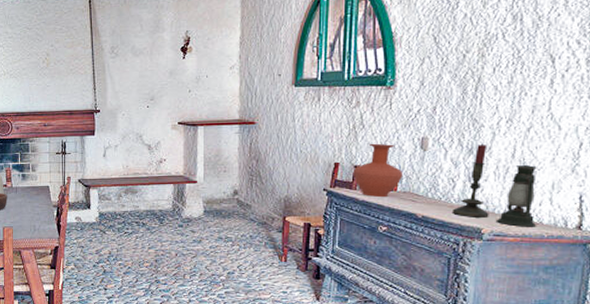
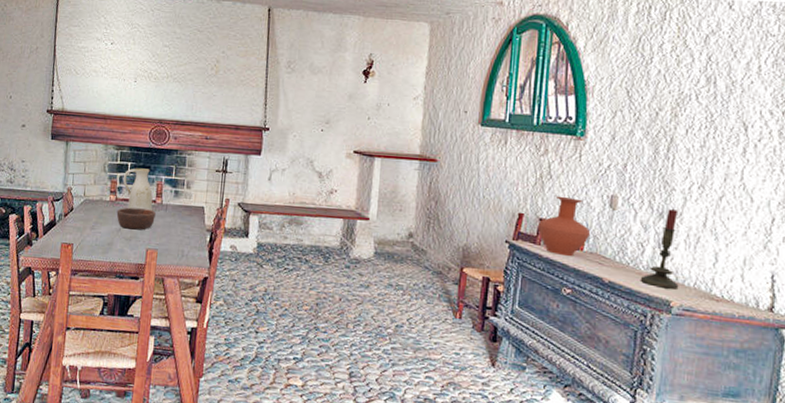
lantern: present [497,159,537,227] -> none [686,229,729,305]

